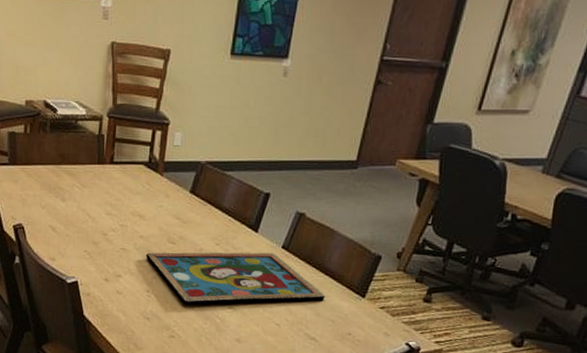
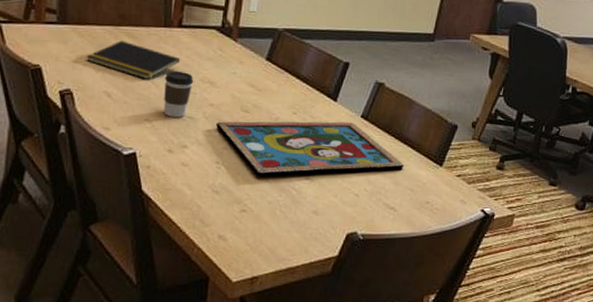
notepad: none [33,178,113,214] -> present [86,40,181,79]
coffee cup: none [99,206,125,249] -> present [163,71,194,118]

